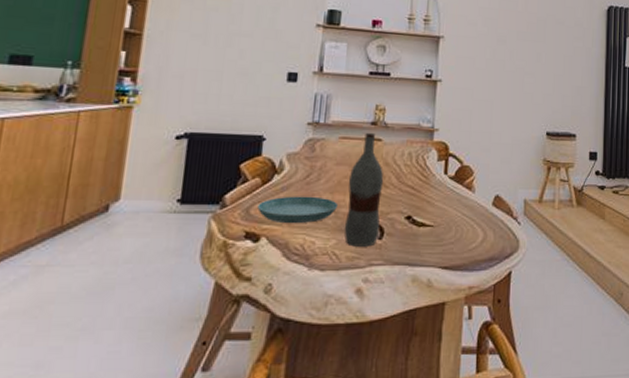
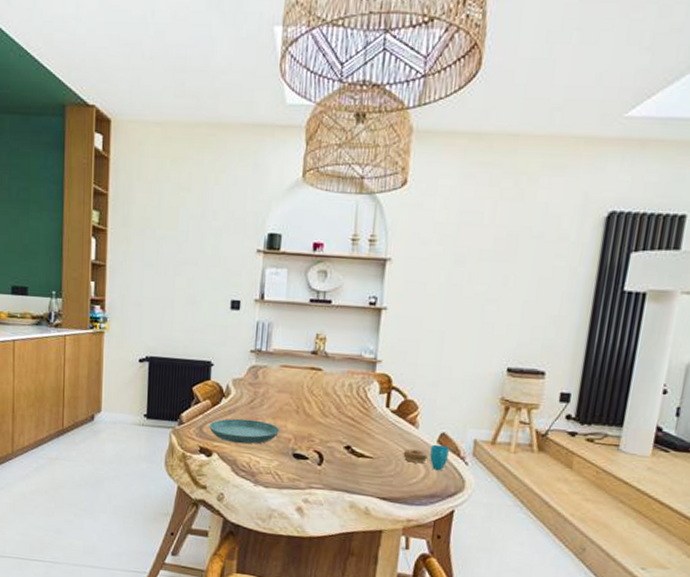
bottle: present [344,132,384,247] -> none [285,361,324,471]
cup: none [462,207,504,233] -> present [403,444,450,471]

